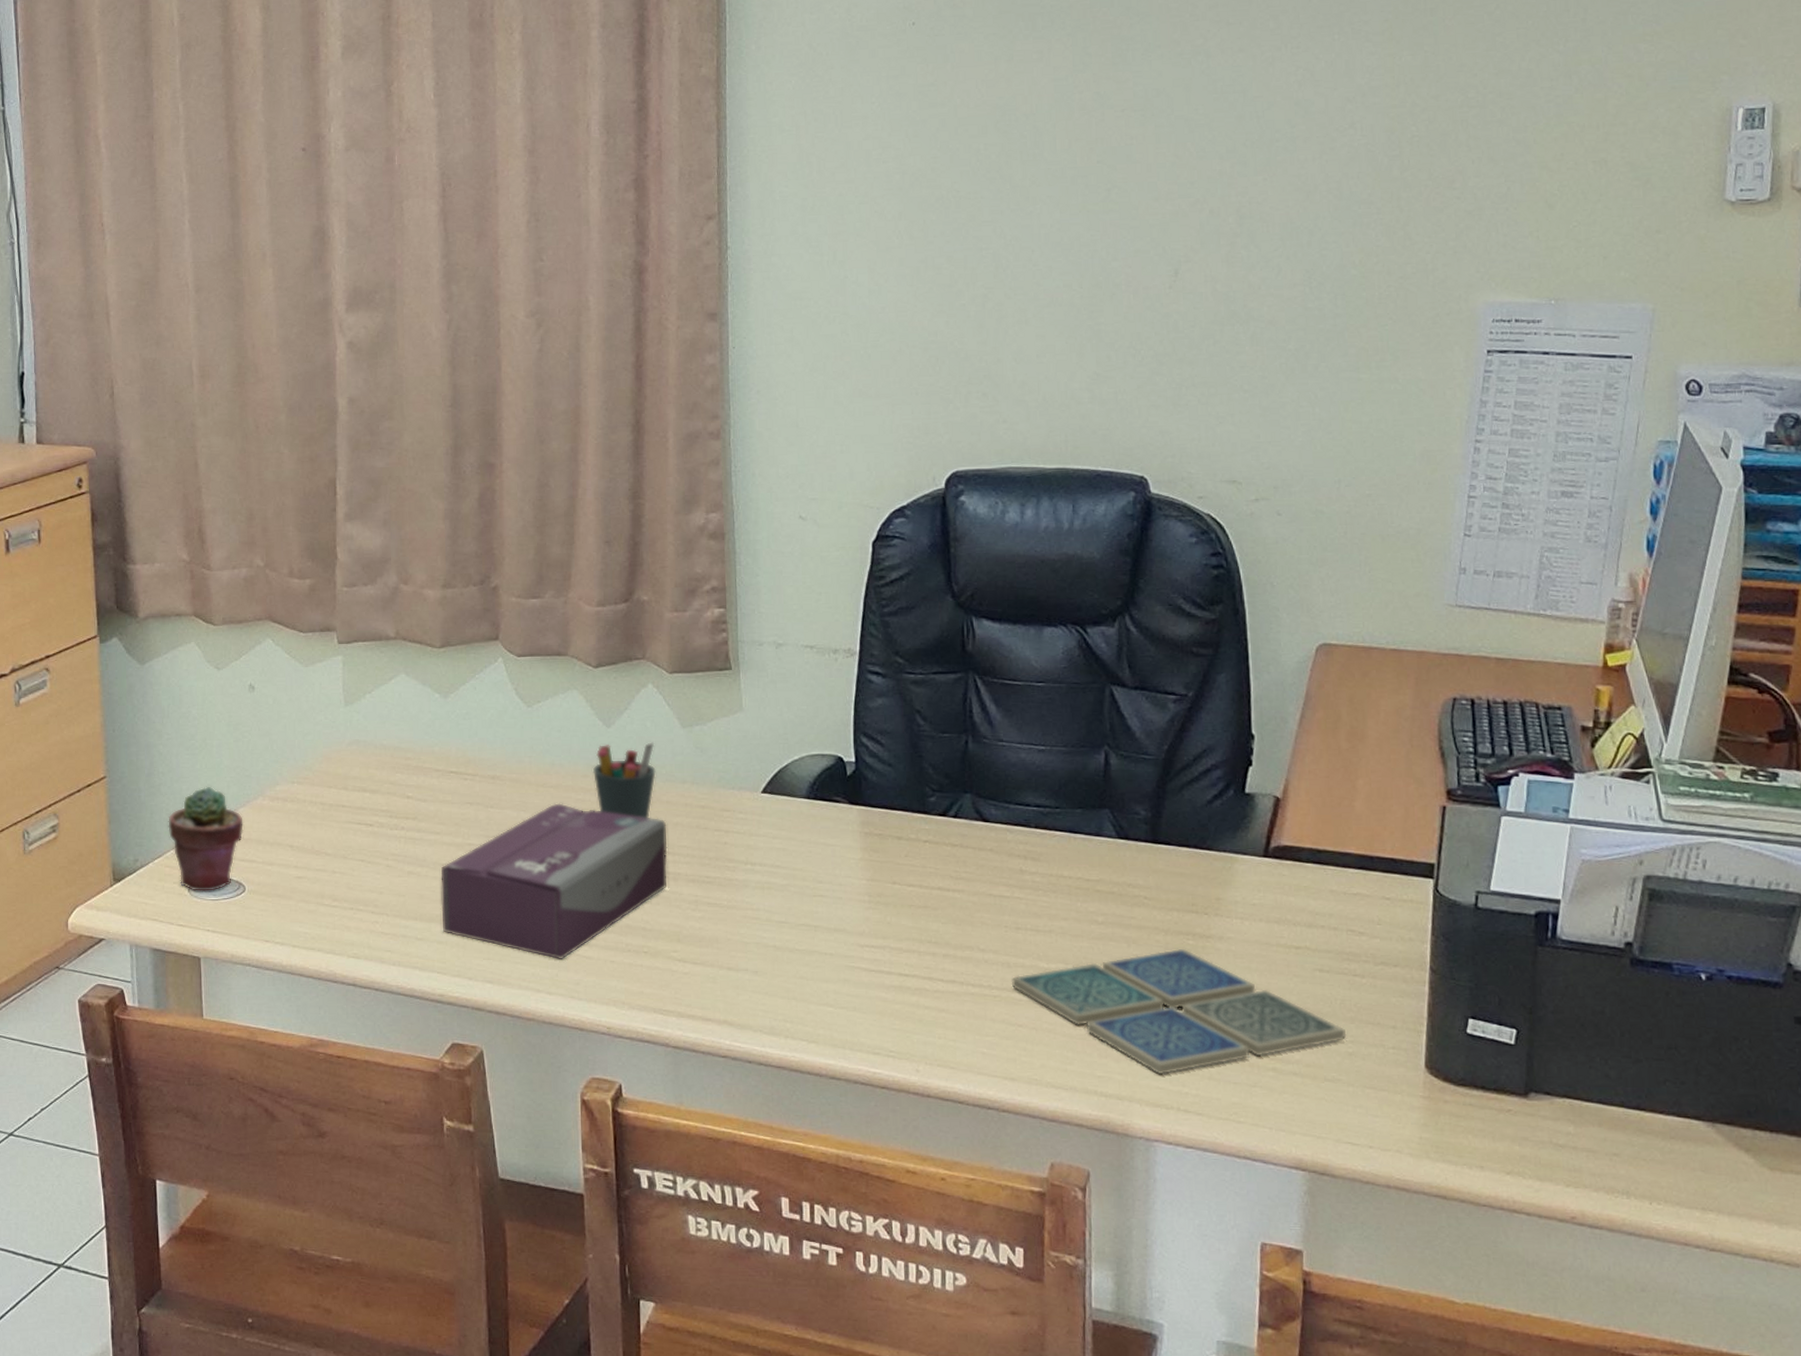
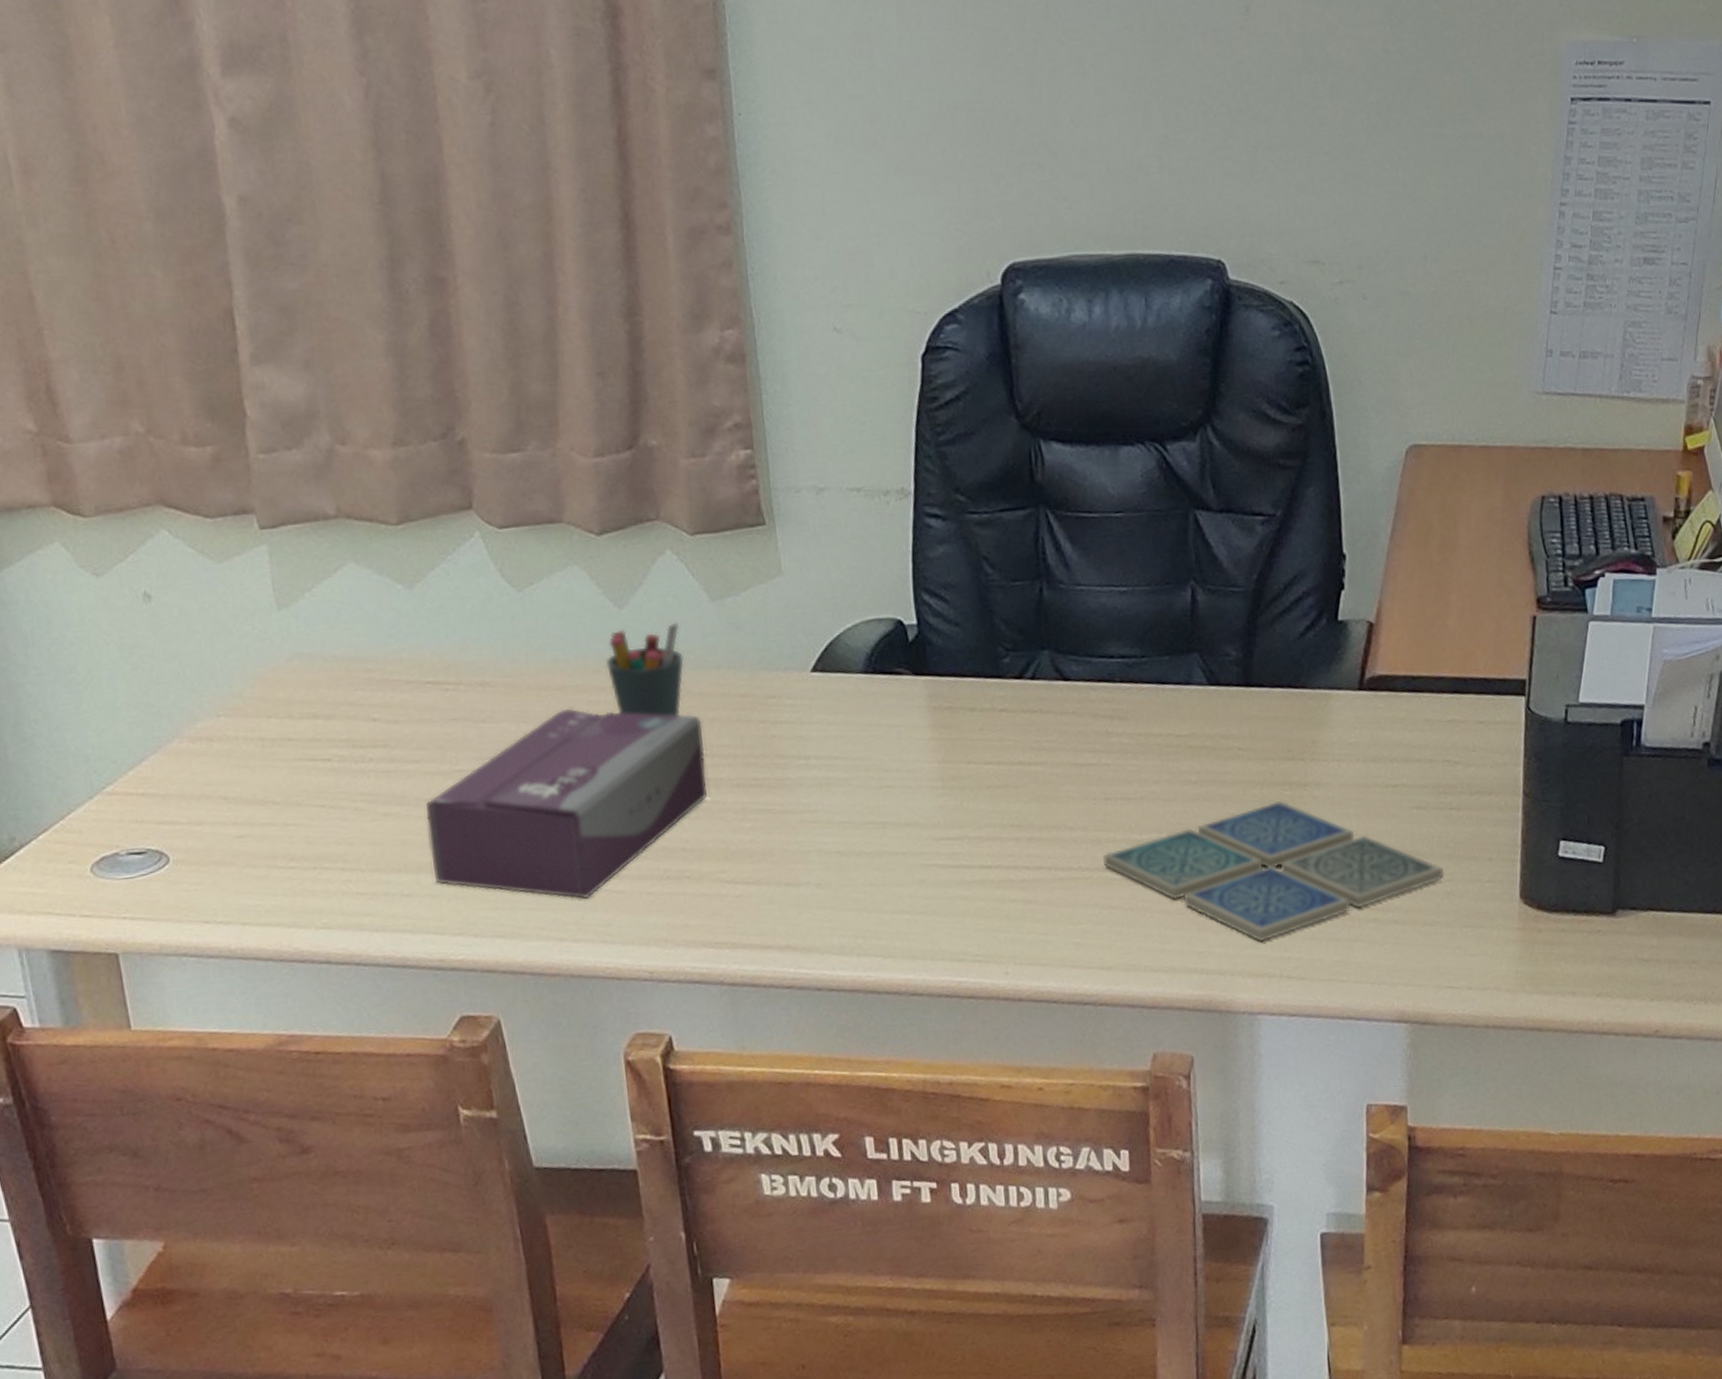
potted succulent: present [168,786,244,891] -> none [50,731,158,870]

